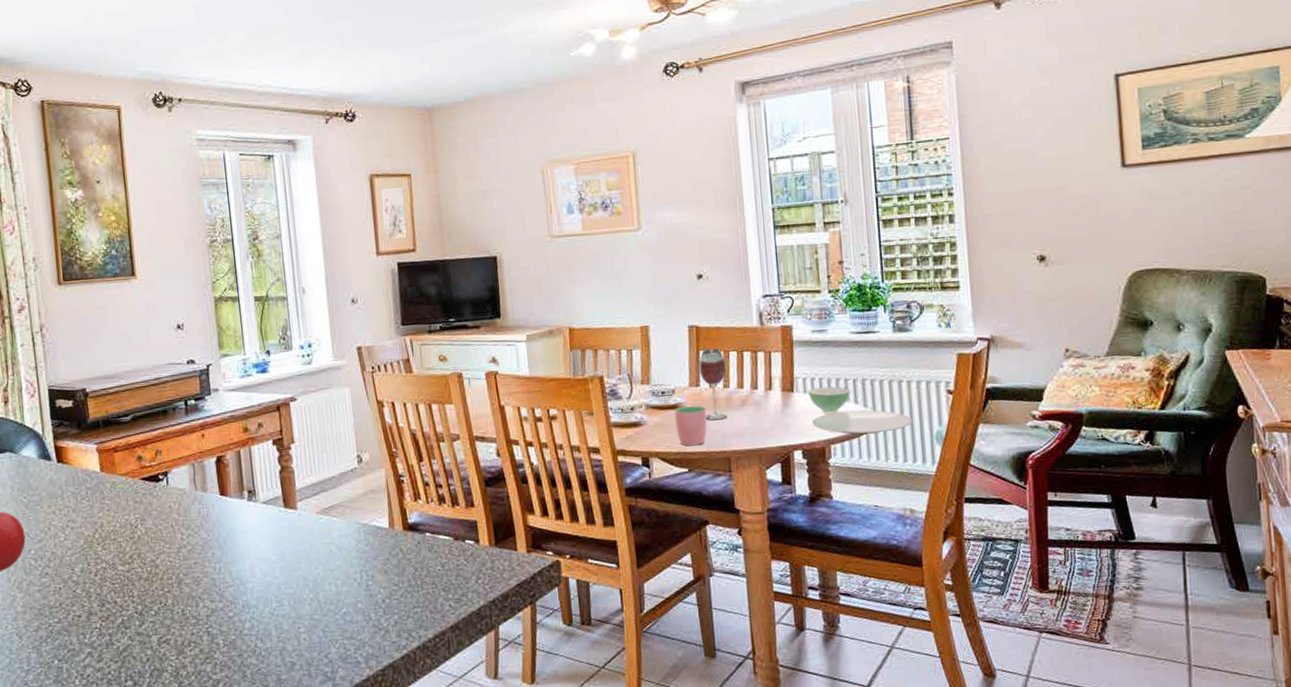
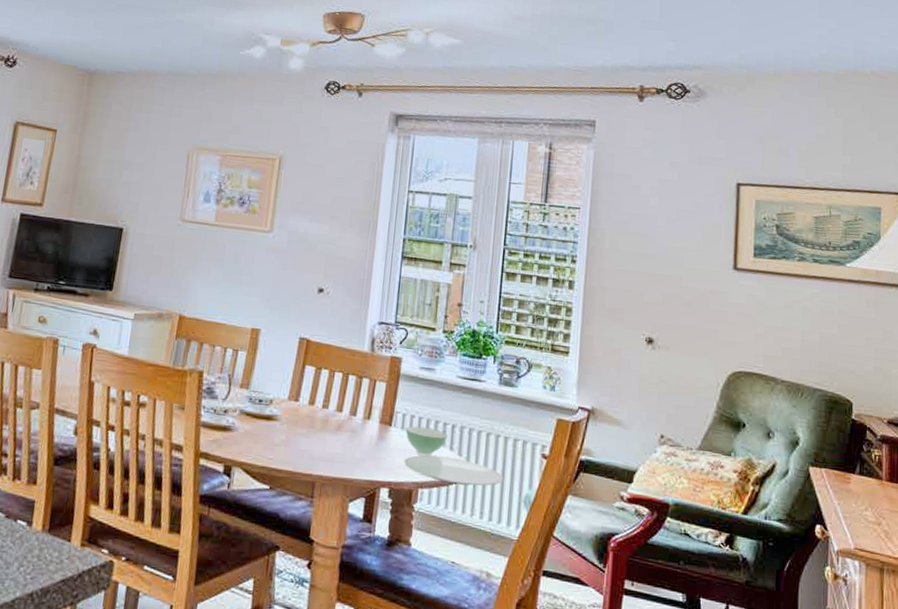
cup: present [674,406,707,446] -> none [265,419,301,464]
wineglass: present [699,348,727,421] -> none [298,365,330,441]

